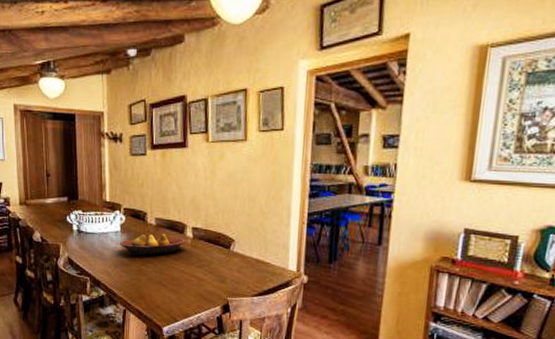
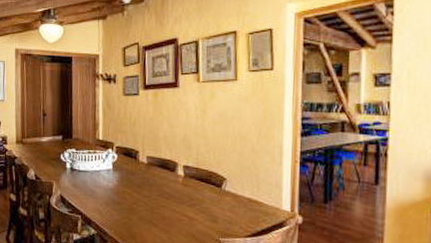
fruit bowl: present [120,233,186,256] -> none [112,171,177,194]

